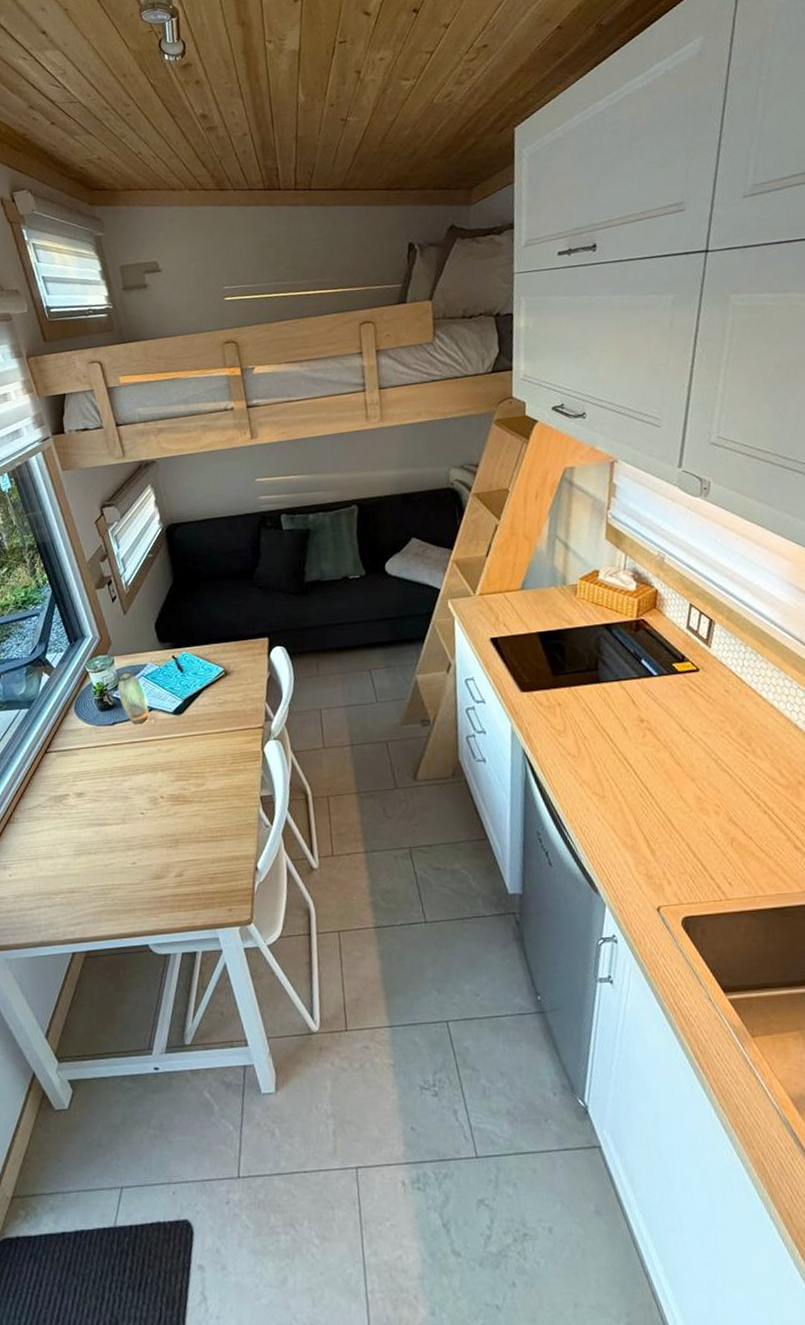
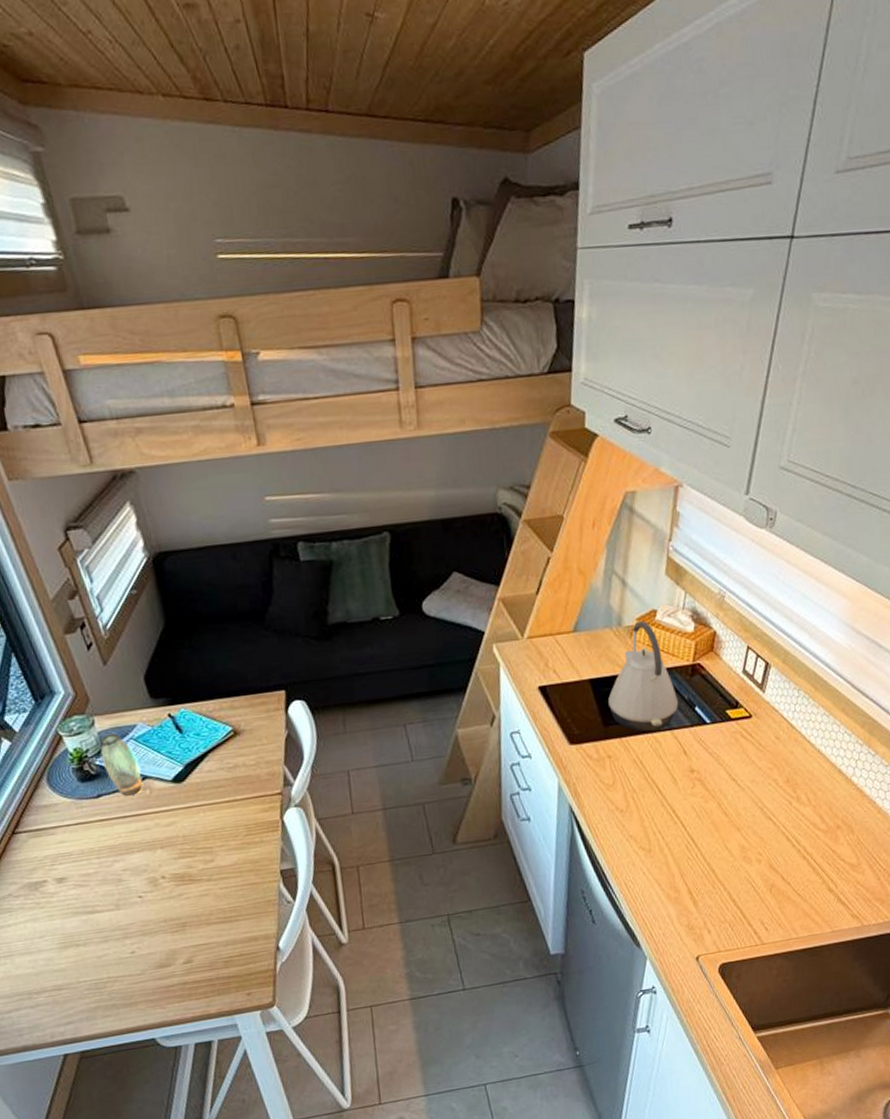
kettle: none [556,580,625,682] -> present [608,621,679,732]

